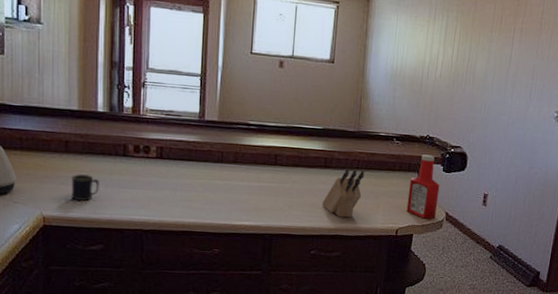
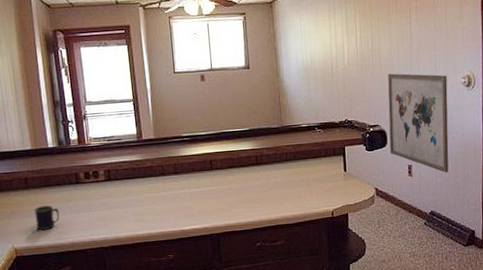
knife block: present [322,169,365,218] -> none [259,161,295,208]
ketchup bottle: present [406,154,440,219] -> none [336,137,367,197]
wall art: none [467,94,540,208] -> present [388,73,449,173]

